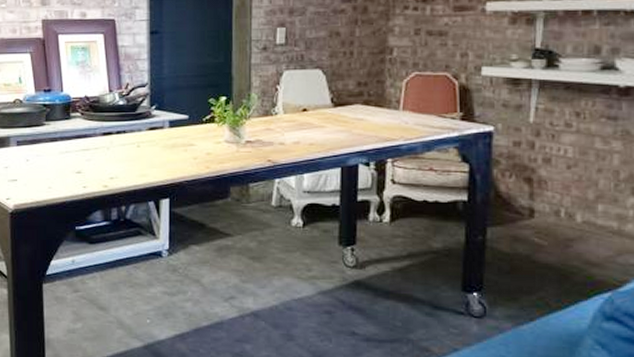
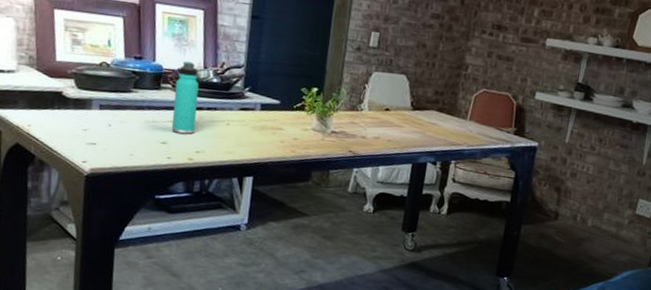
thermos bottle: none [84,87,106,161] -> present [172,61,199,134]

